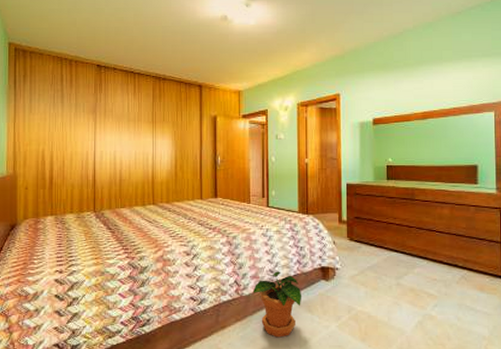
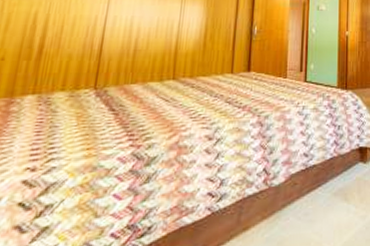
potted plant: present [252,271,302,338] -> none [283,154,339,236]

